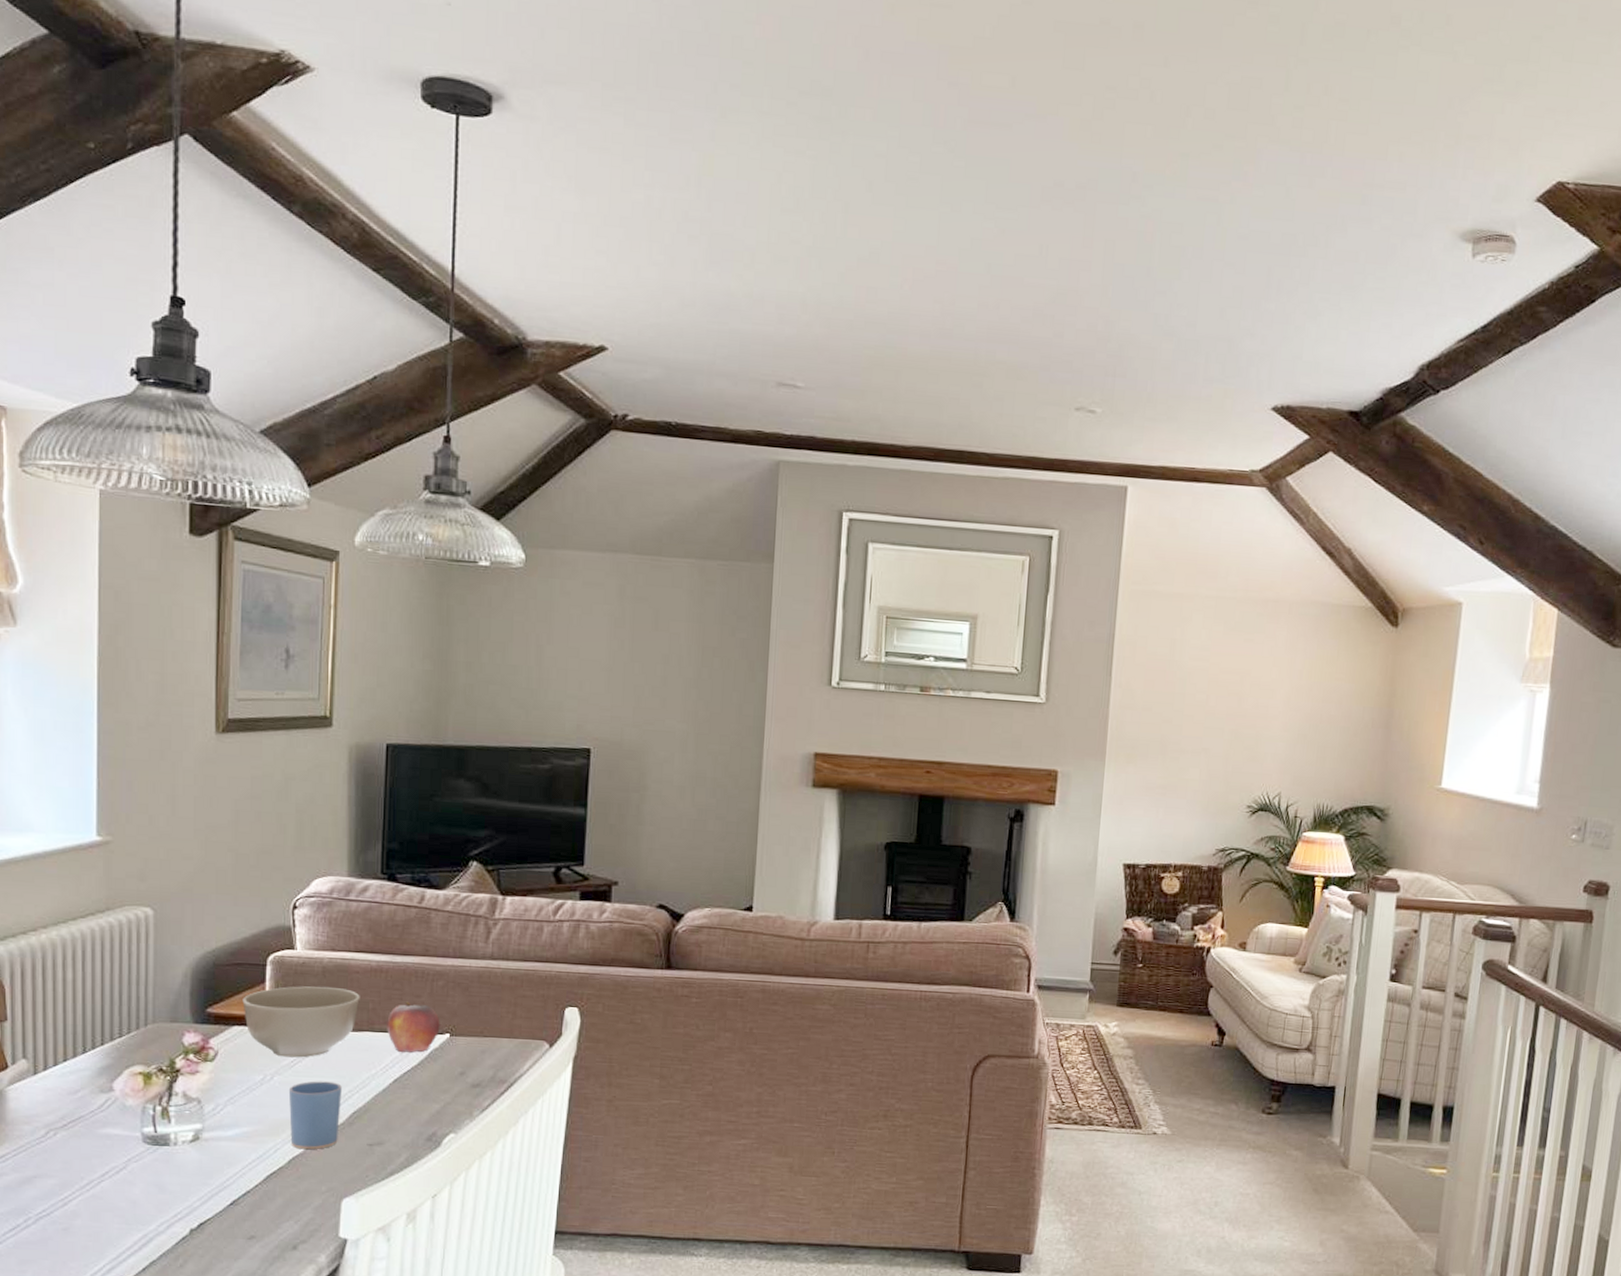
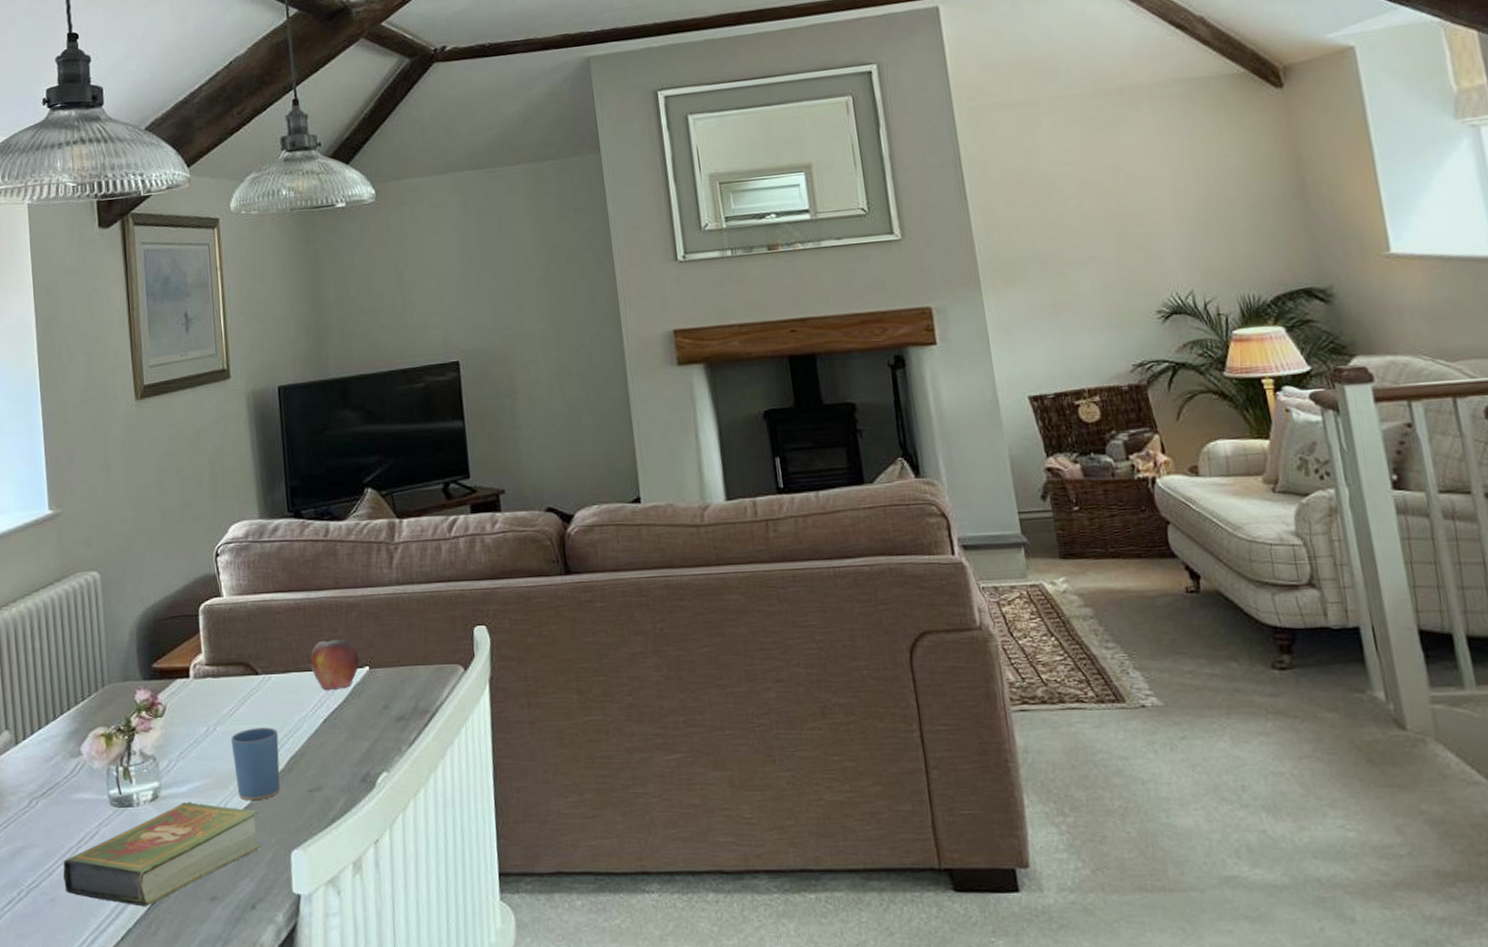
book: none [81,1145,312,1241] -> present [63,801,261,907]
bowl: present [242,986,360,1058] -> none [182,630,284,706]

